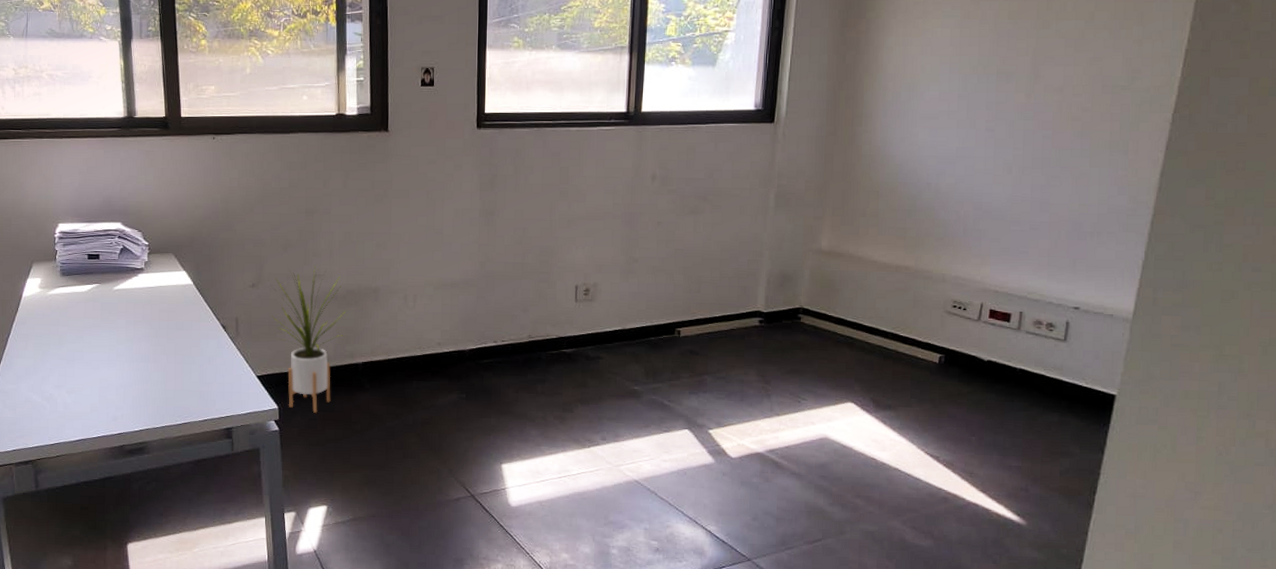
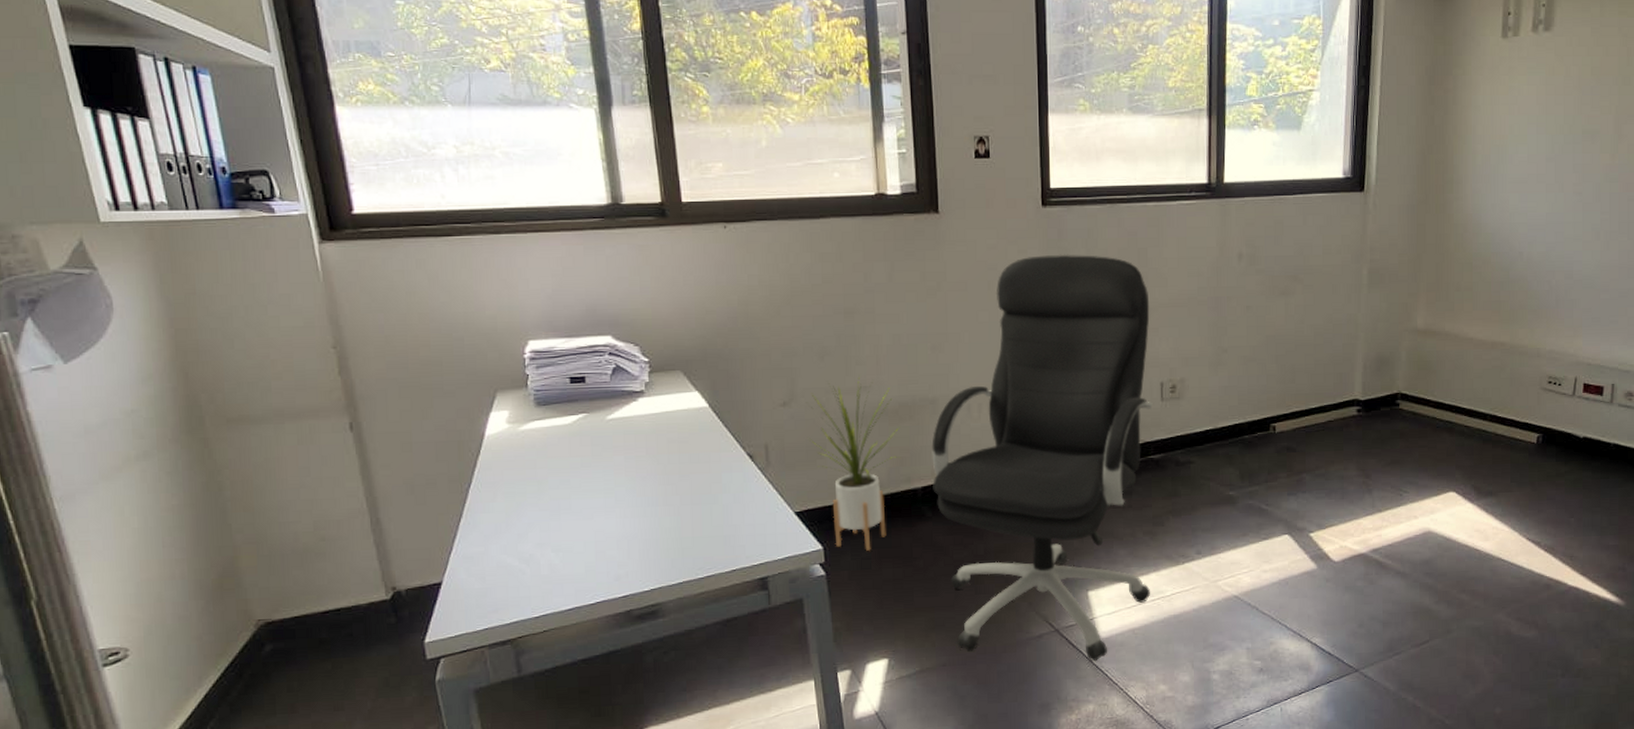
office chair: none [371,170,569,526] -> present [932,254,1153,661]

